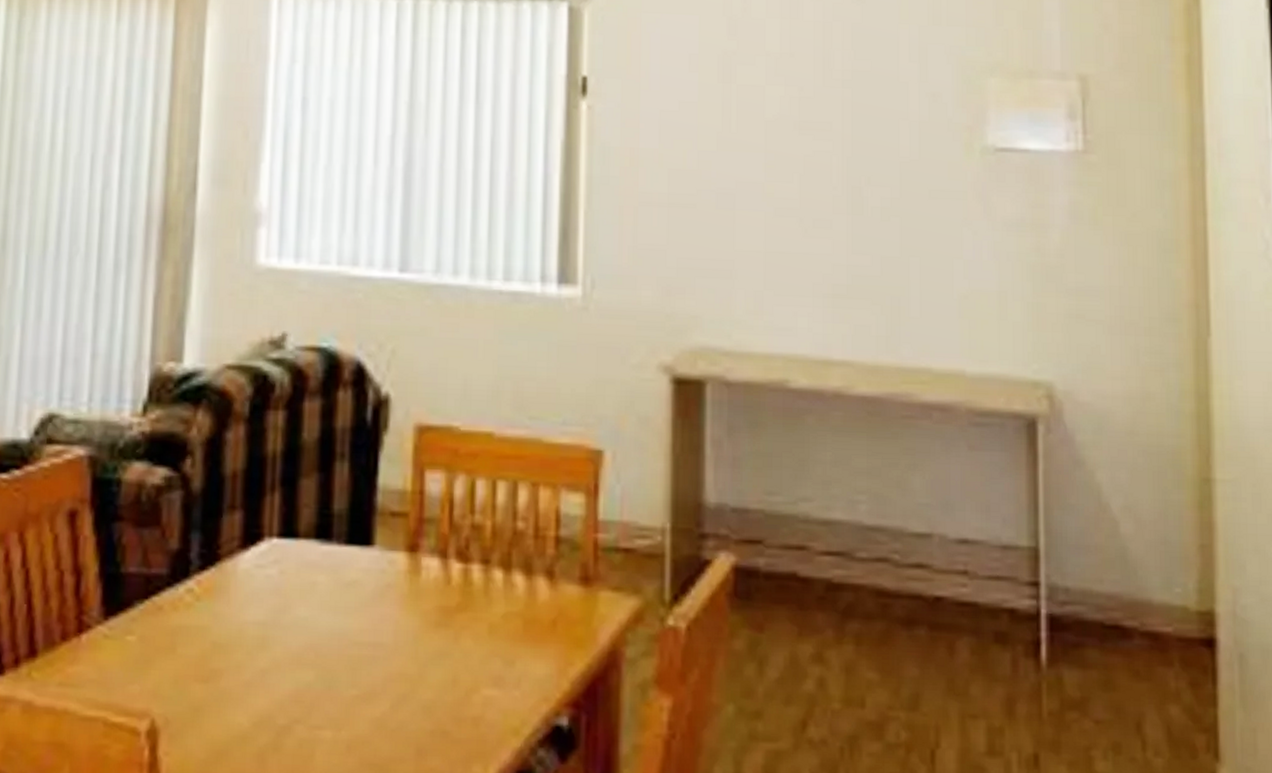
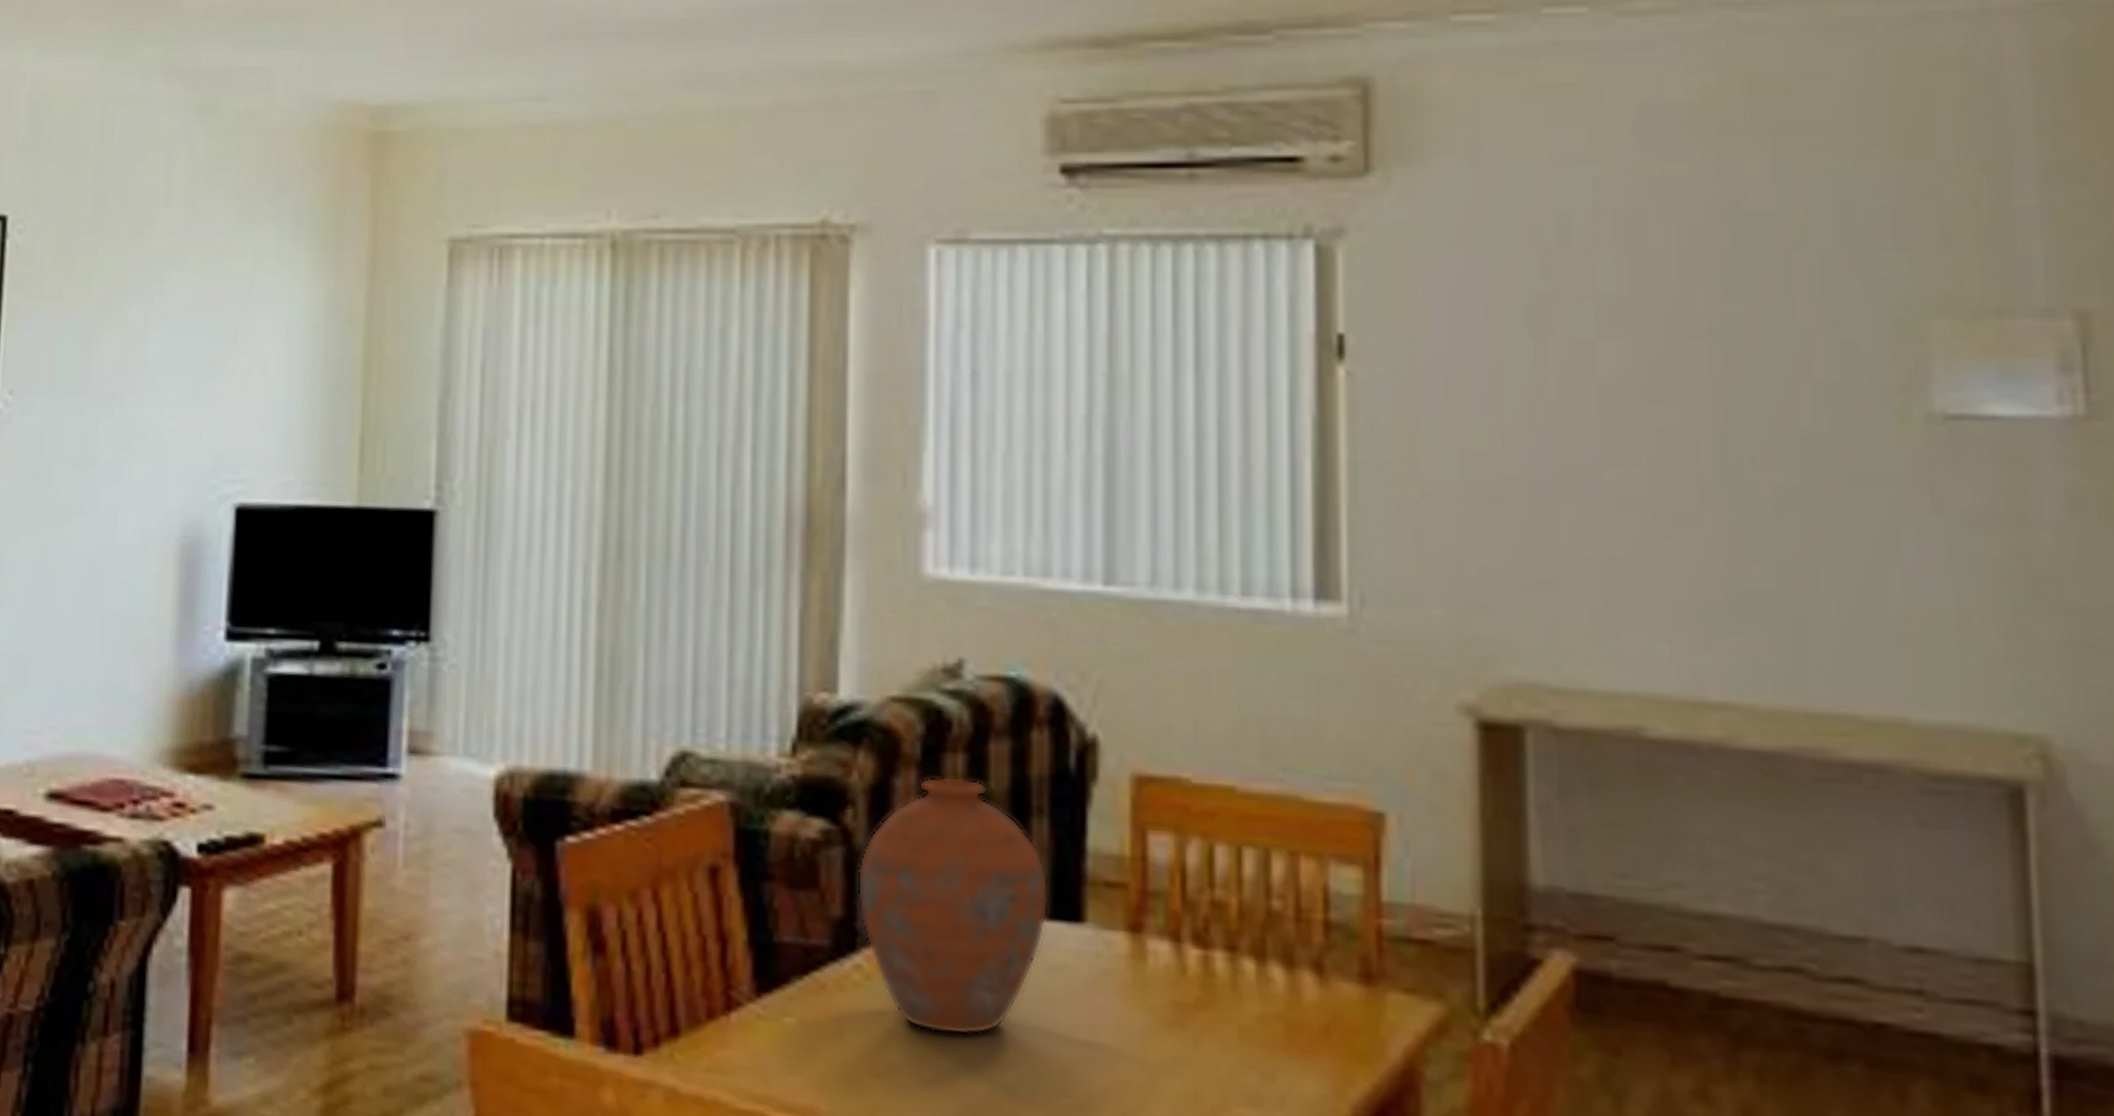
vase: none [192,430,347,643] -> present [857,776,1049,1036]

